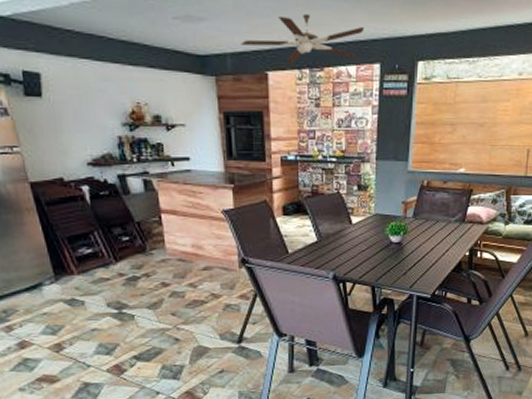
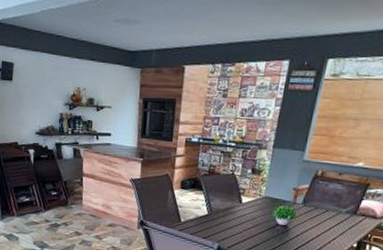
ceiling fan: present [240,13,365,65] -> none [165,16,279,60]

